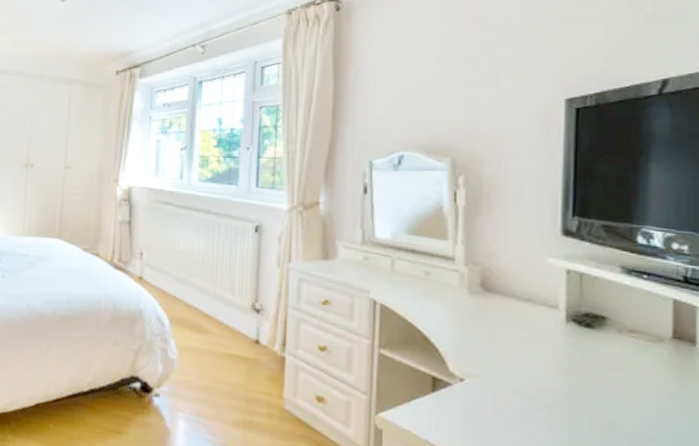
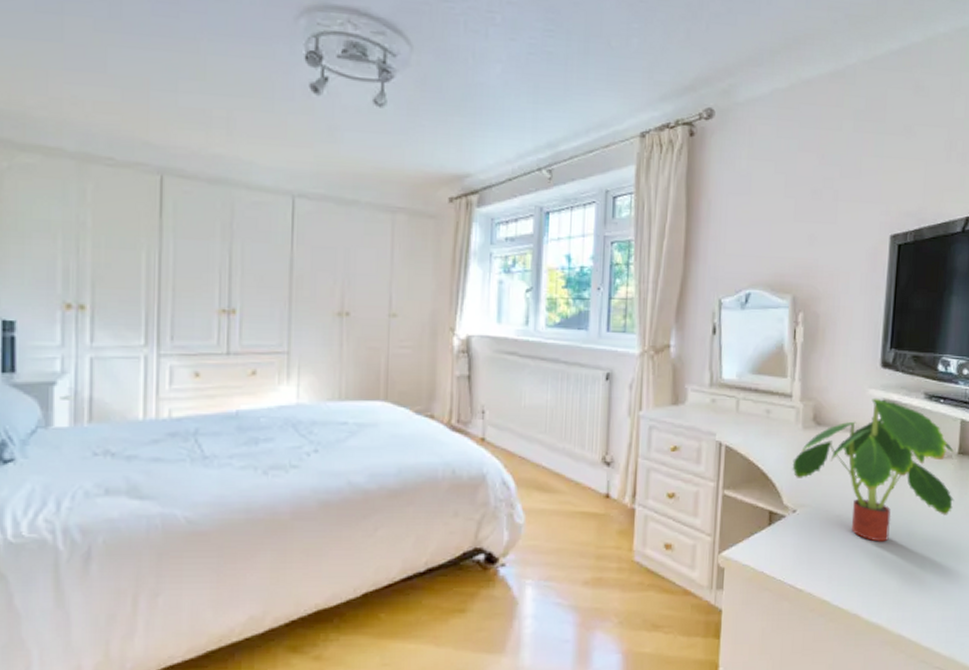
plant: none [458,267,671,428] -> present [792,397,955,542]

